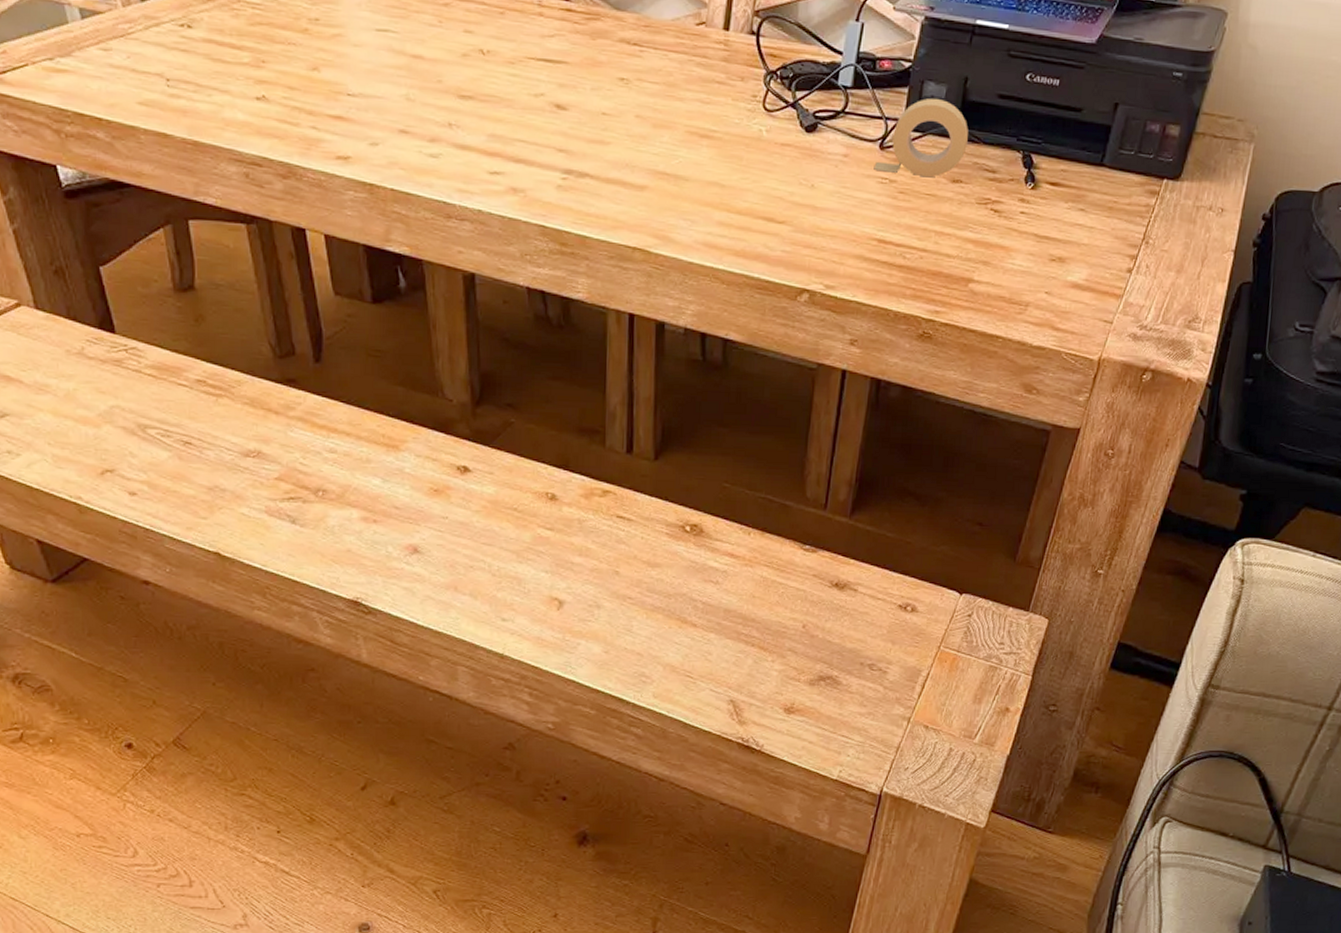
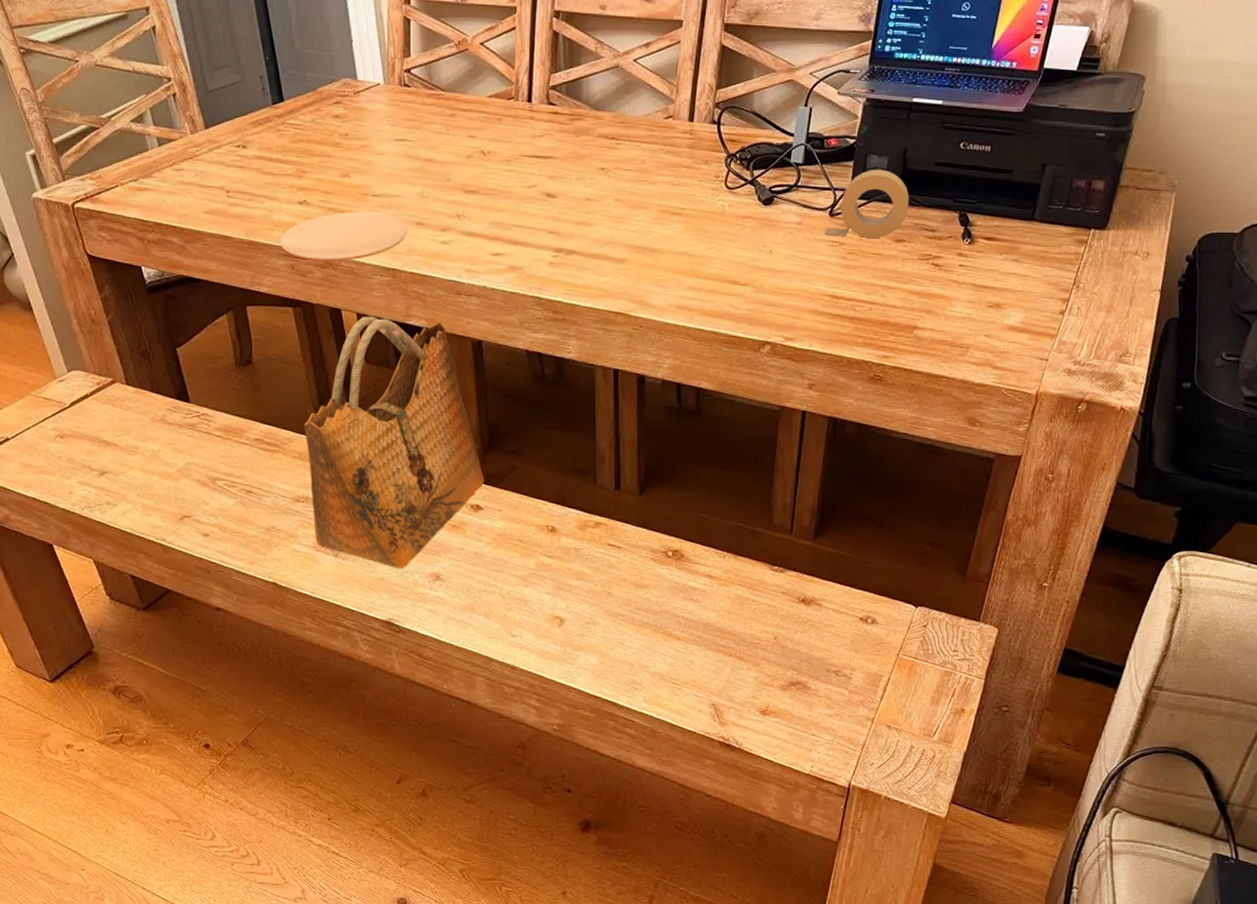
plate: none [231,112,388,172] -> present [279,211,407,262]
grocery bag: none [257,238,474,538] -> present [304,316,485,568]

